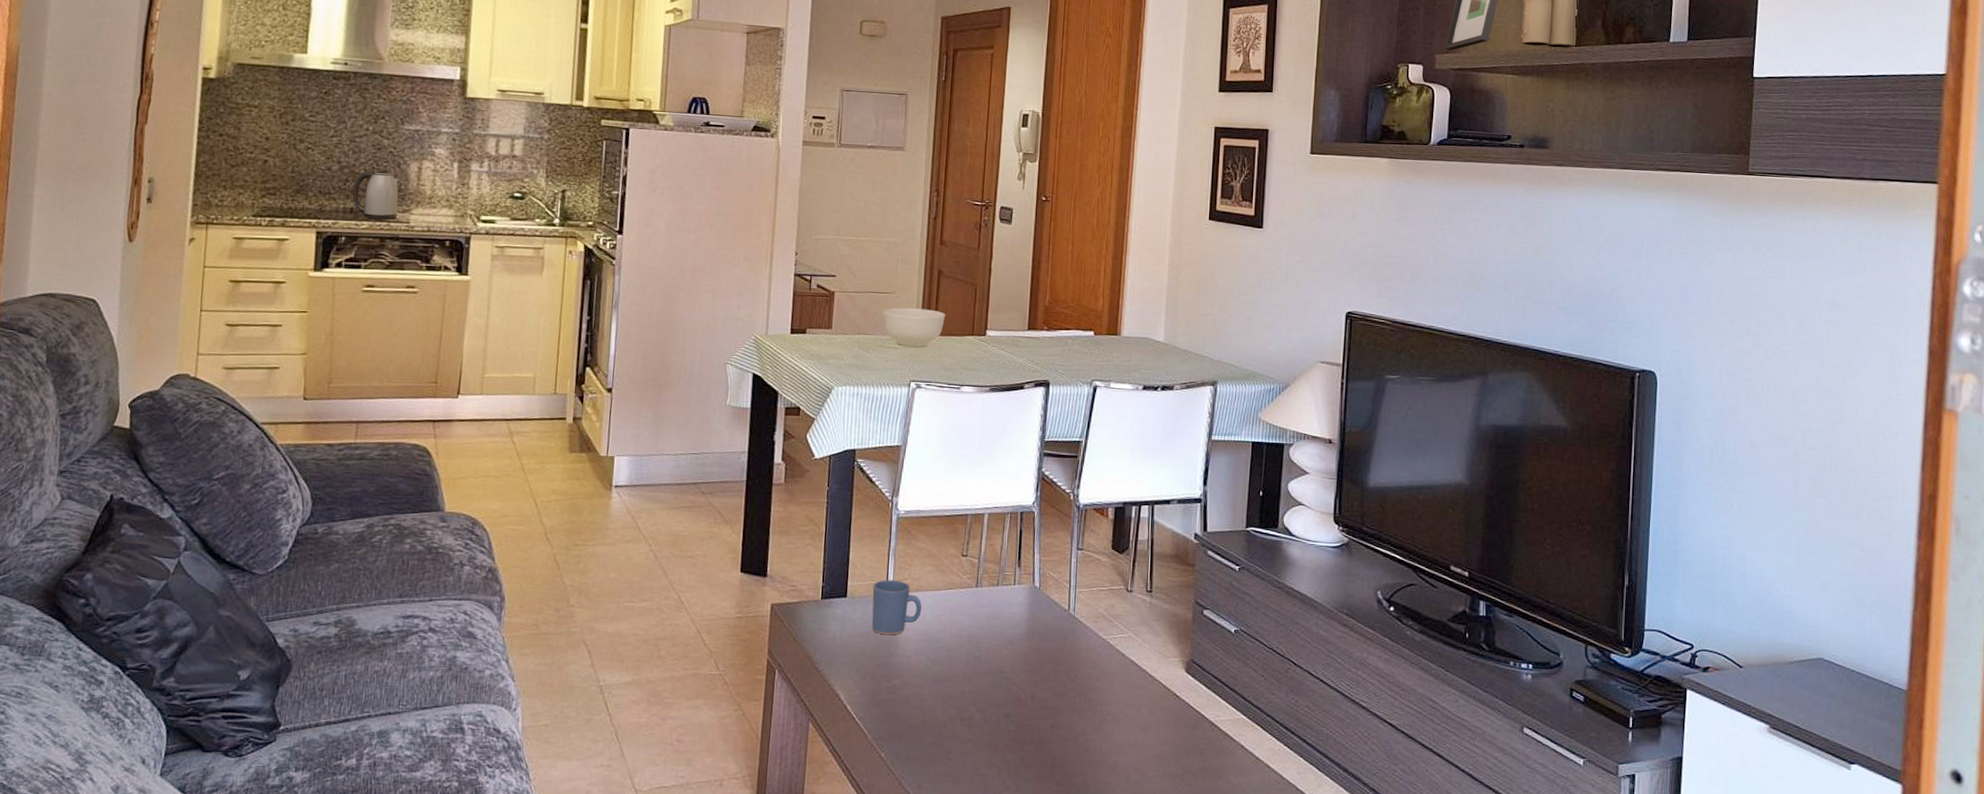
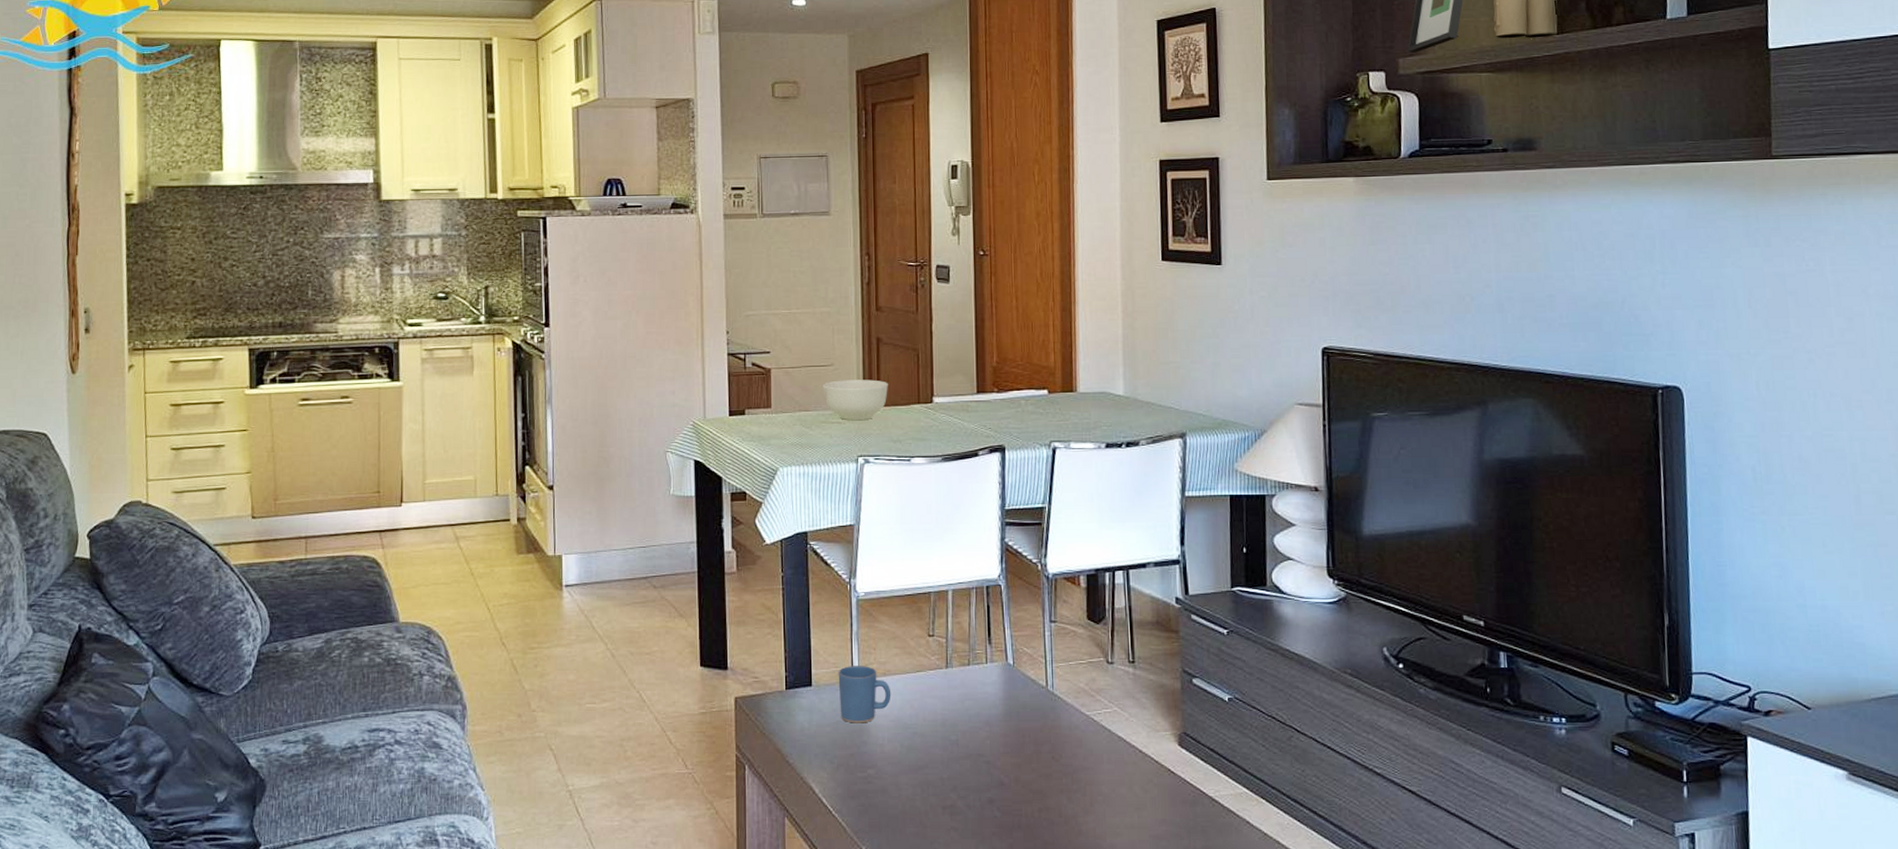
kettle: present [353,170,399,220] -> none [280,282,325,332]

